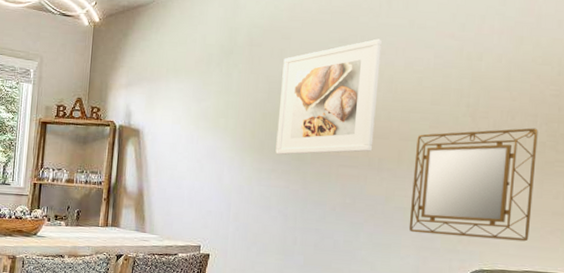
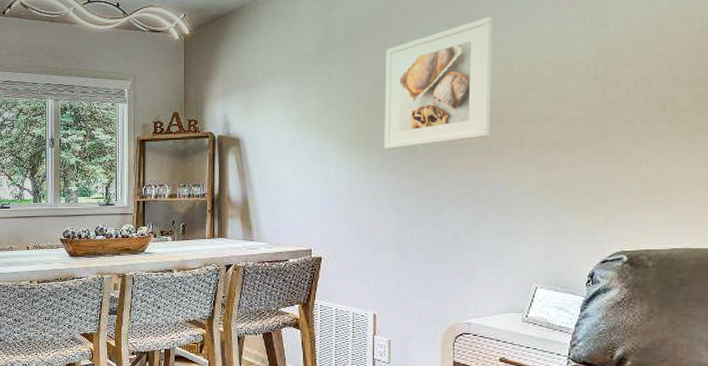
home mirror: present [408,128,538,242] -> none [536,93,680,218]

